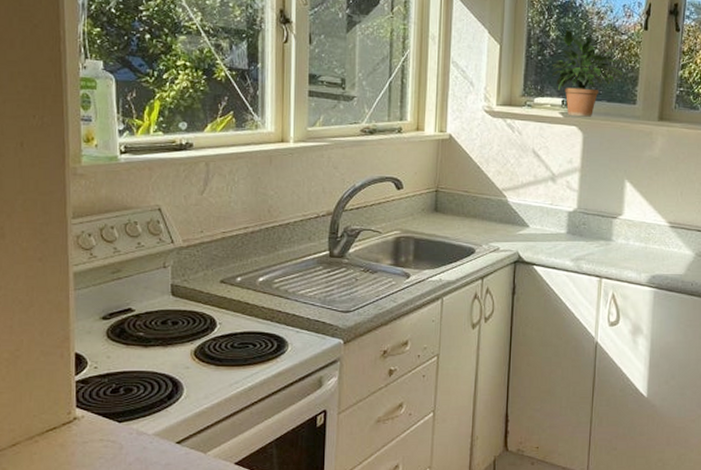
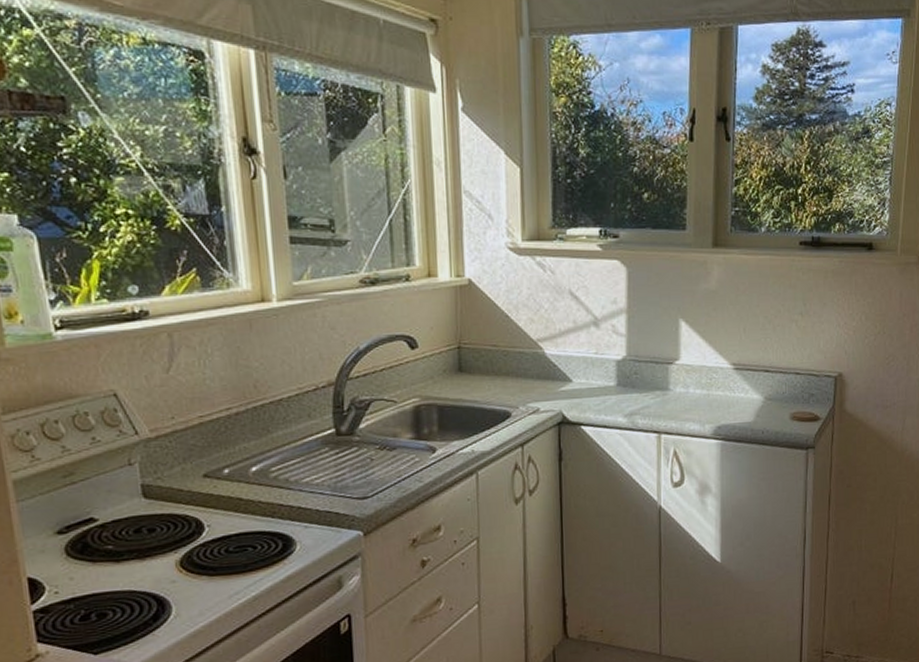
potted plant: present [551,30,623,117] -> none [584,146,669,249]

